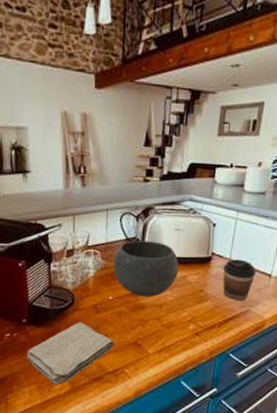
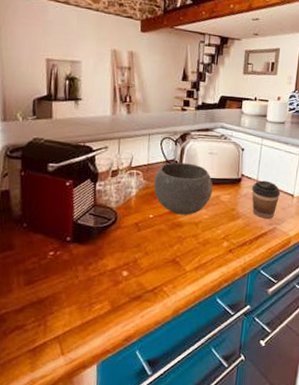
washcloth: present [27,322,114,385] -> none [69,240,154,305]

